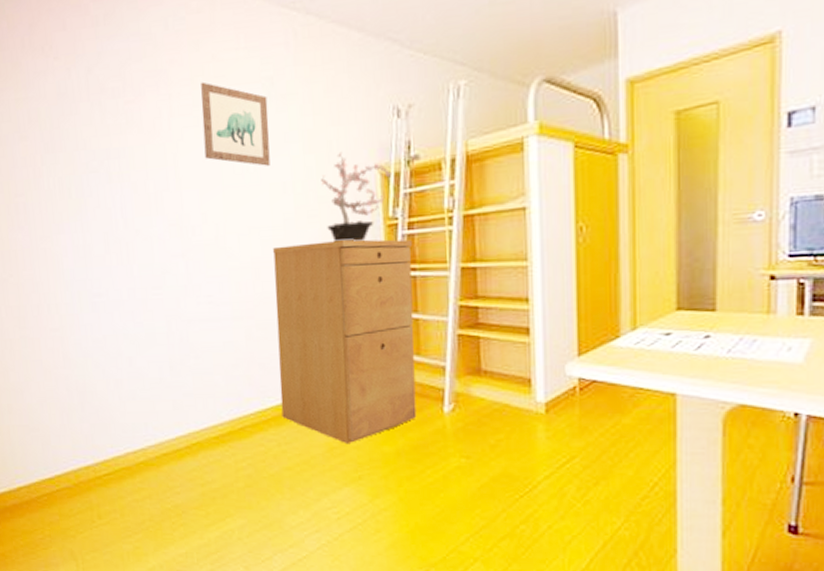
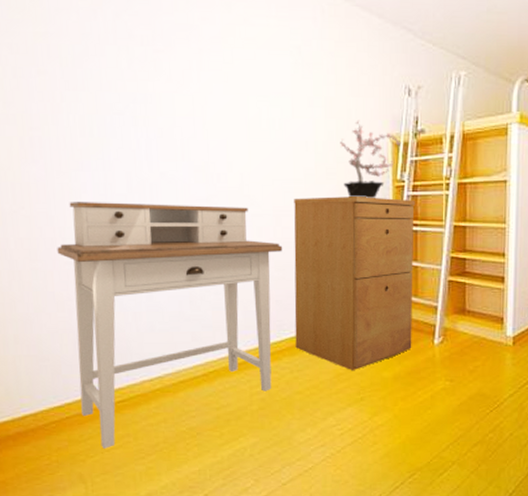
desk: none [43,260,264,525] -> present [57,202,283,449]
wall art: present [201,81,270,166] -> none [231,42,295,125]

